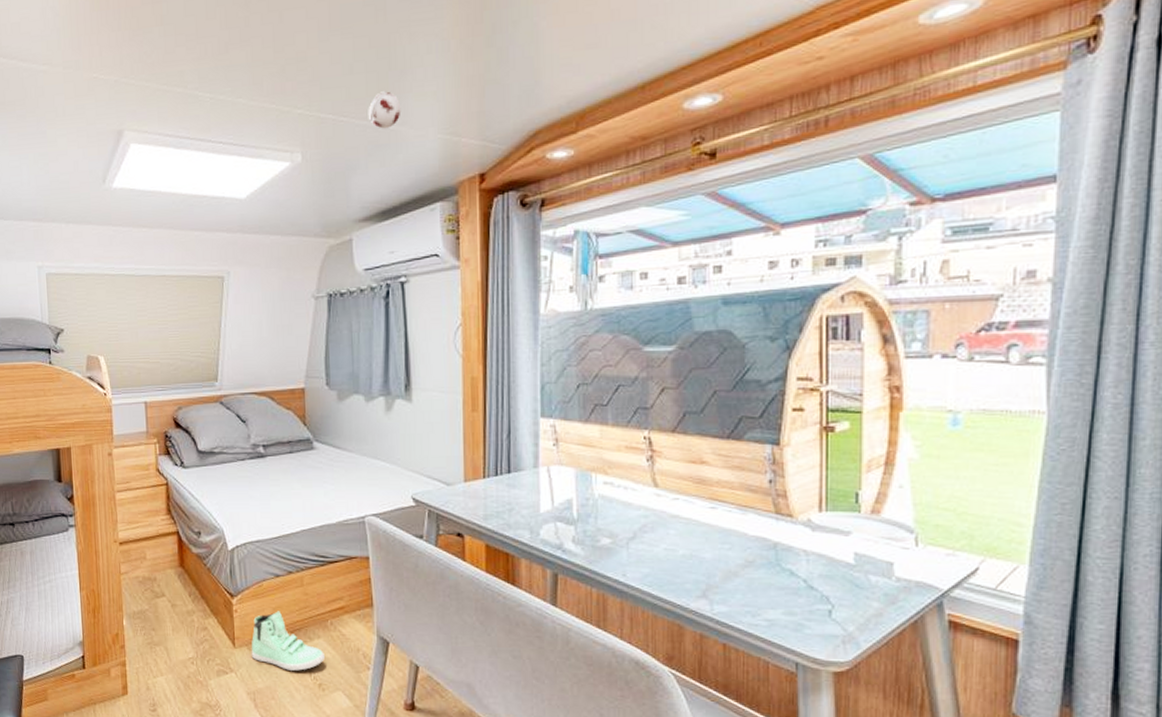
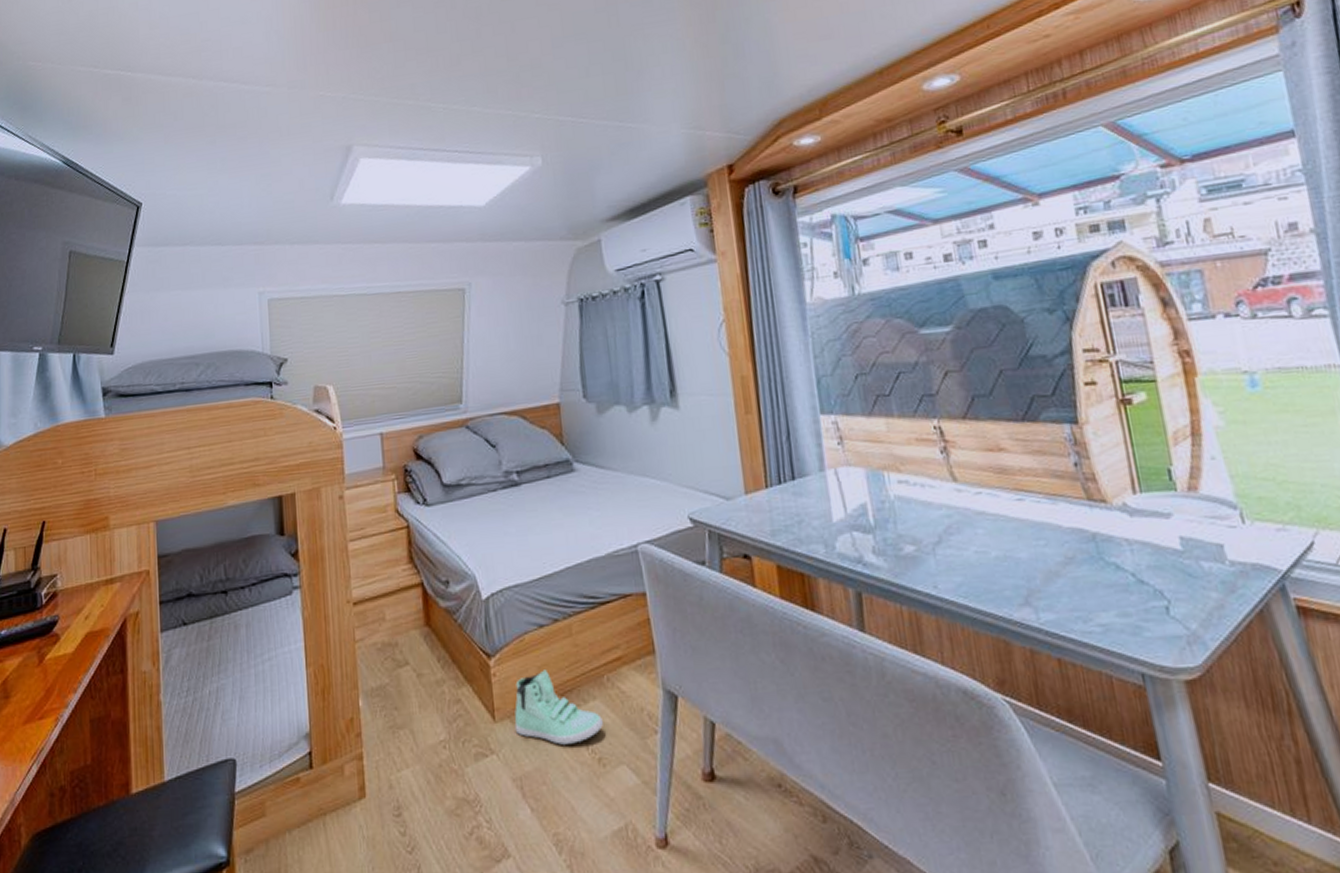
smoke detector: present [368,90,401,129] -> none [607,90,642,128]

